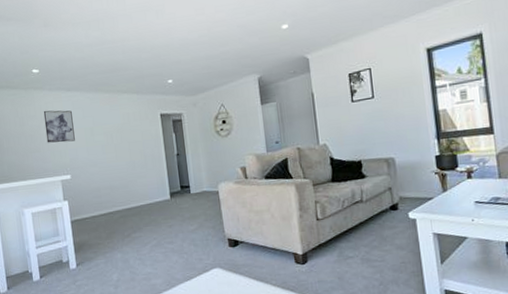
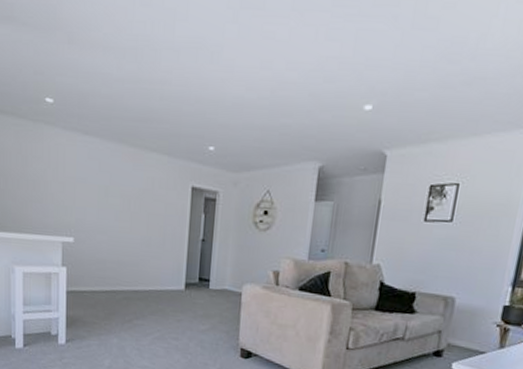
wall art: present [43,110,75,143] -> none [51,153,86,198]

